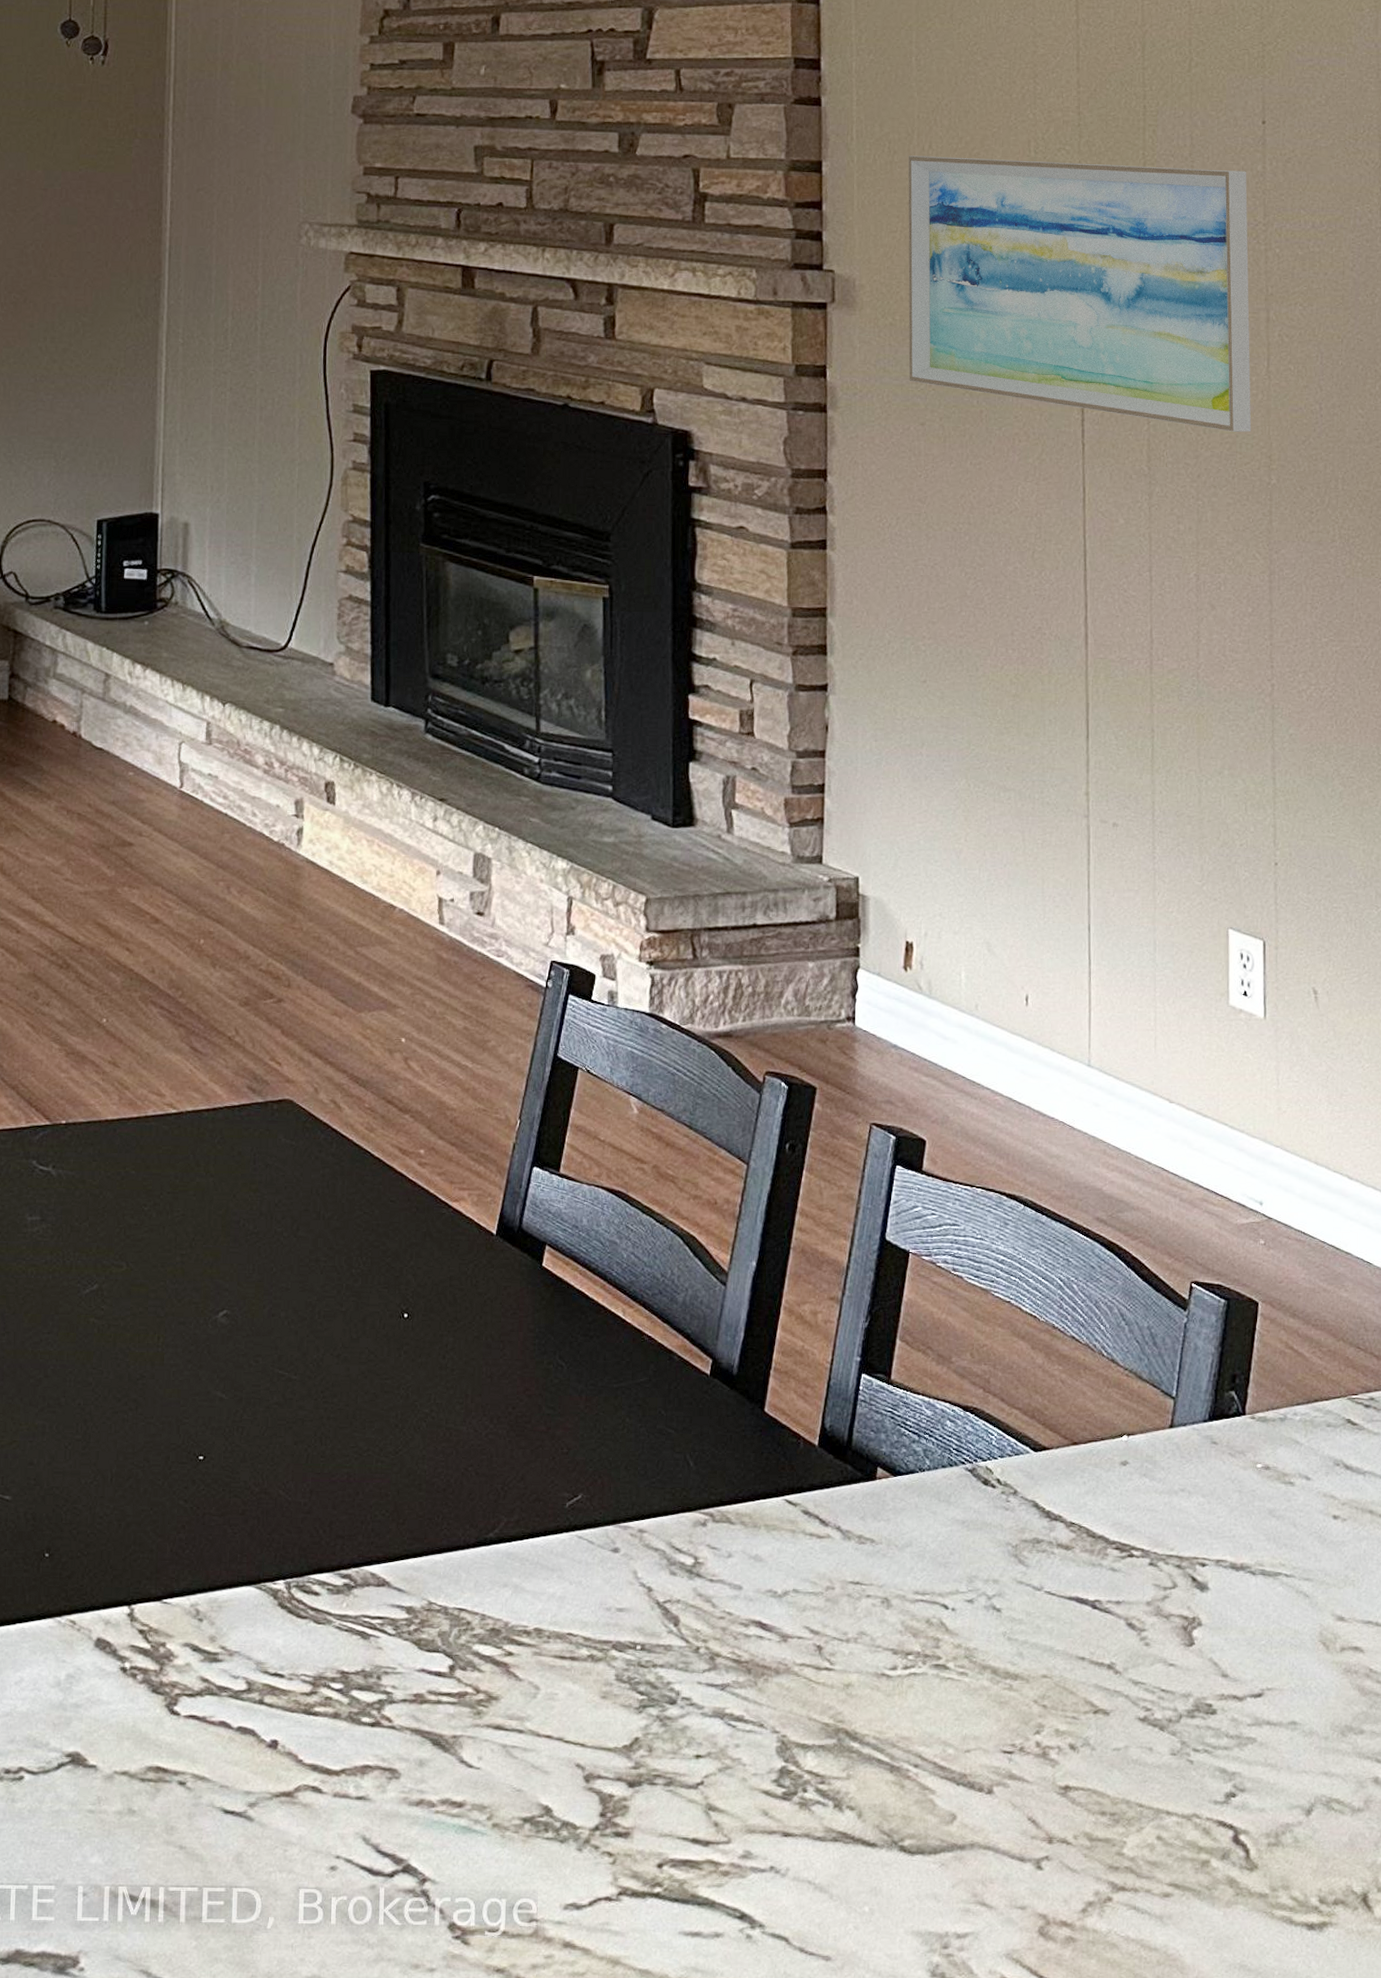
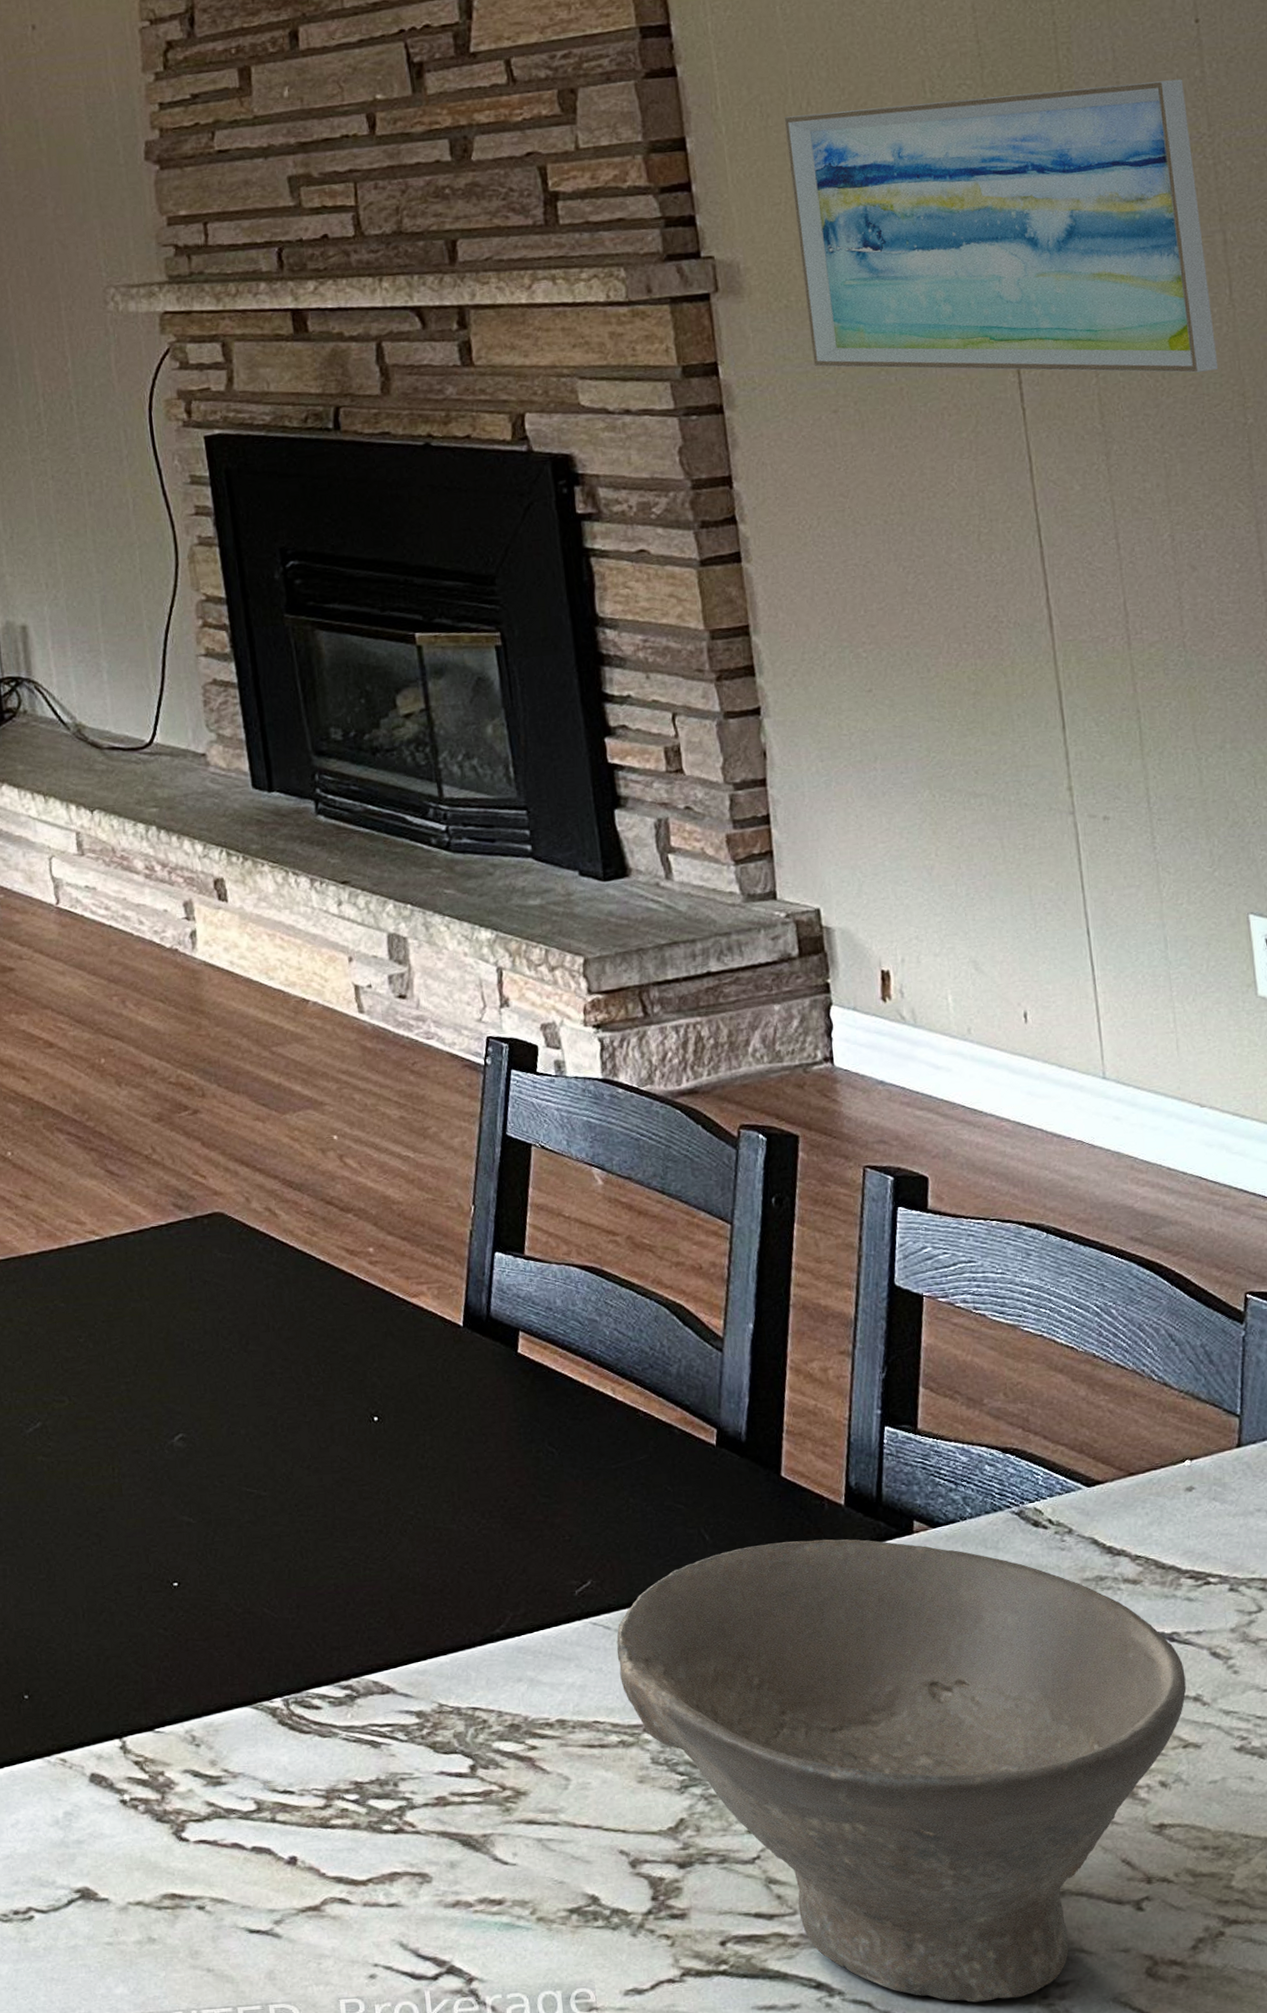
bowl: none [597,1475,1103,1947] -> present [616,1539,1187,2003]

